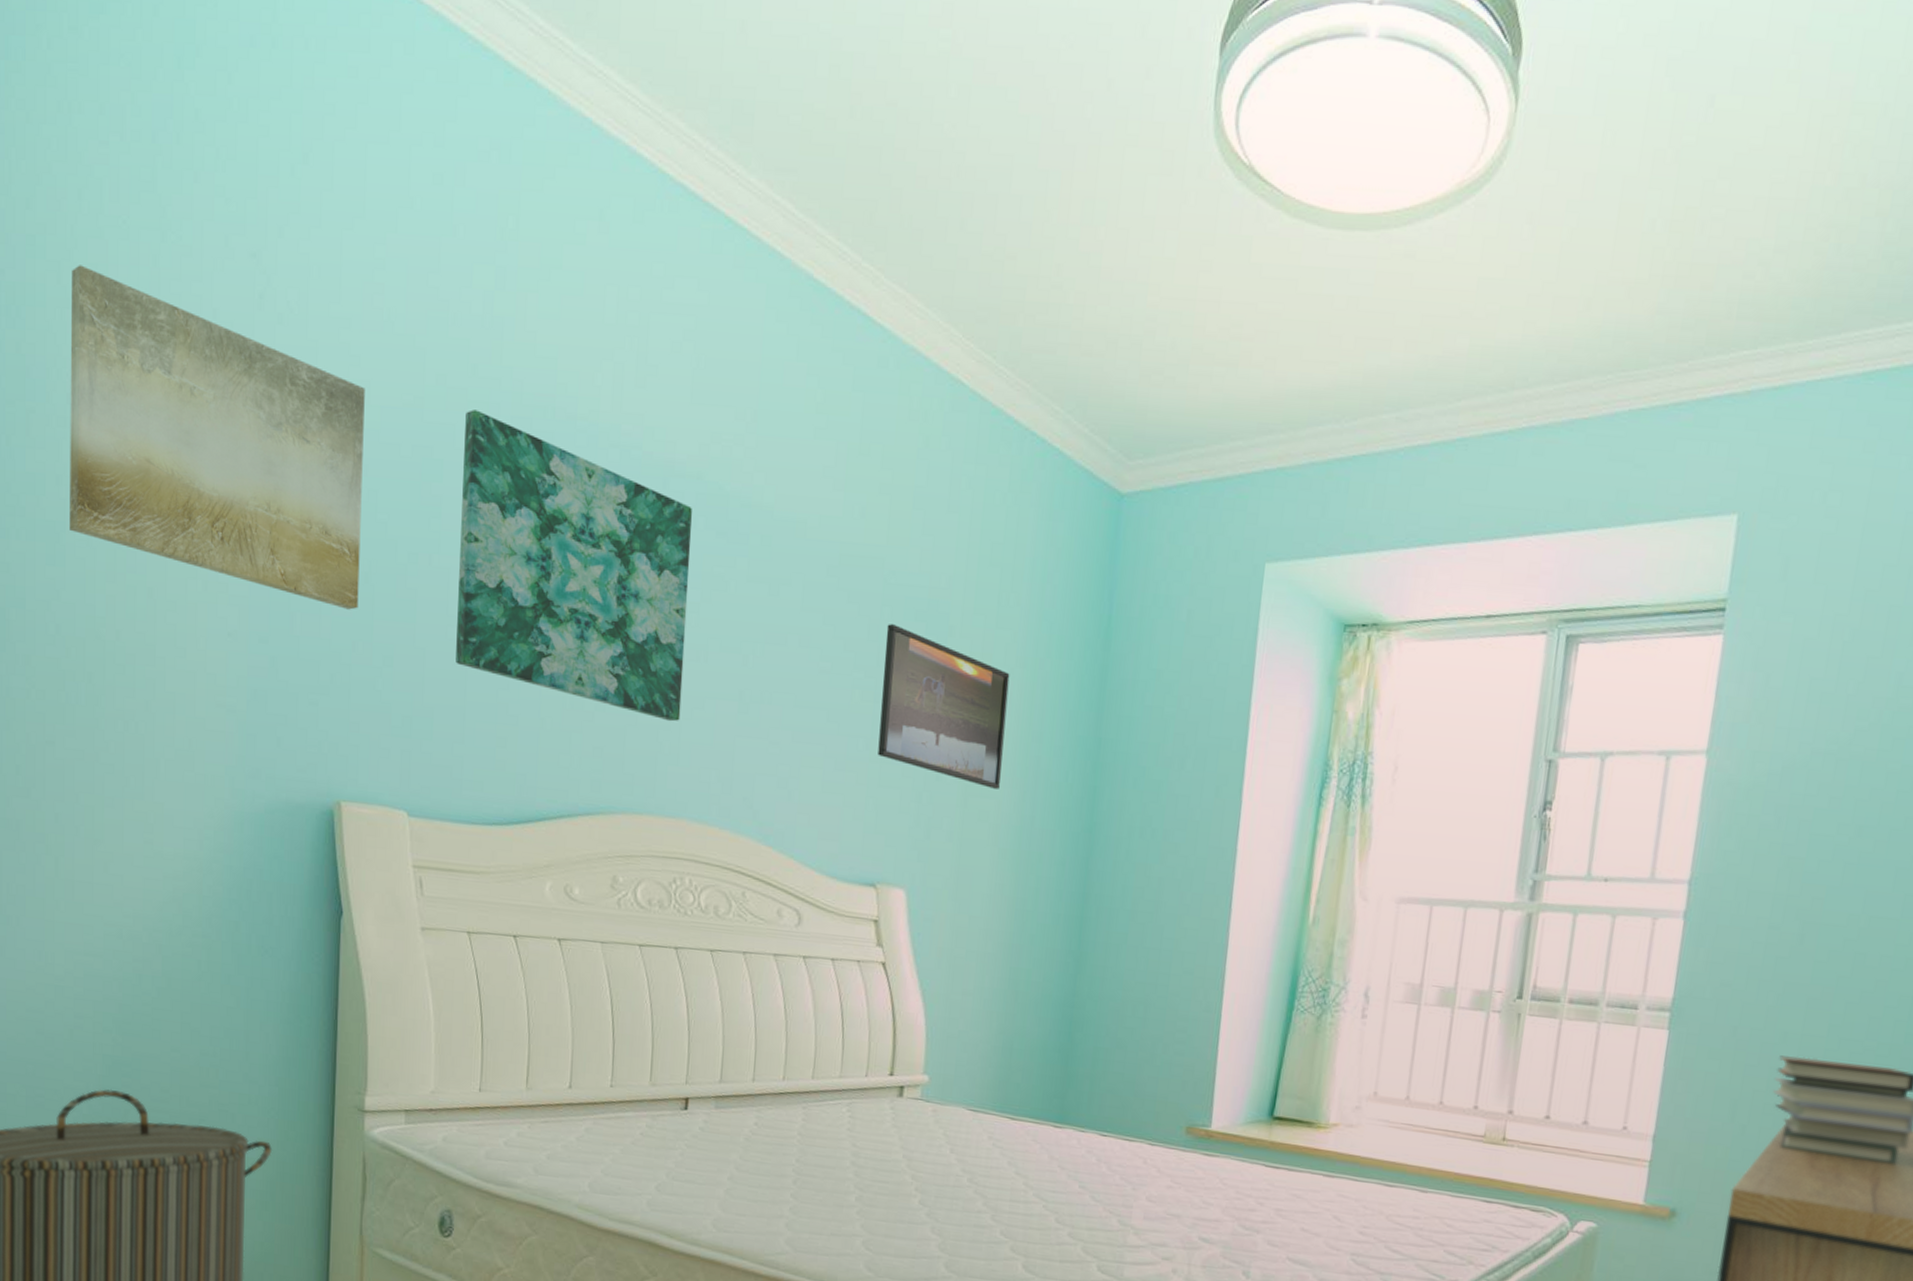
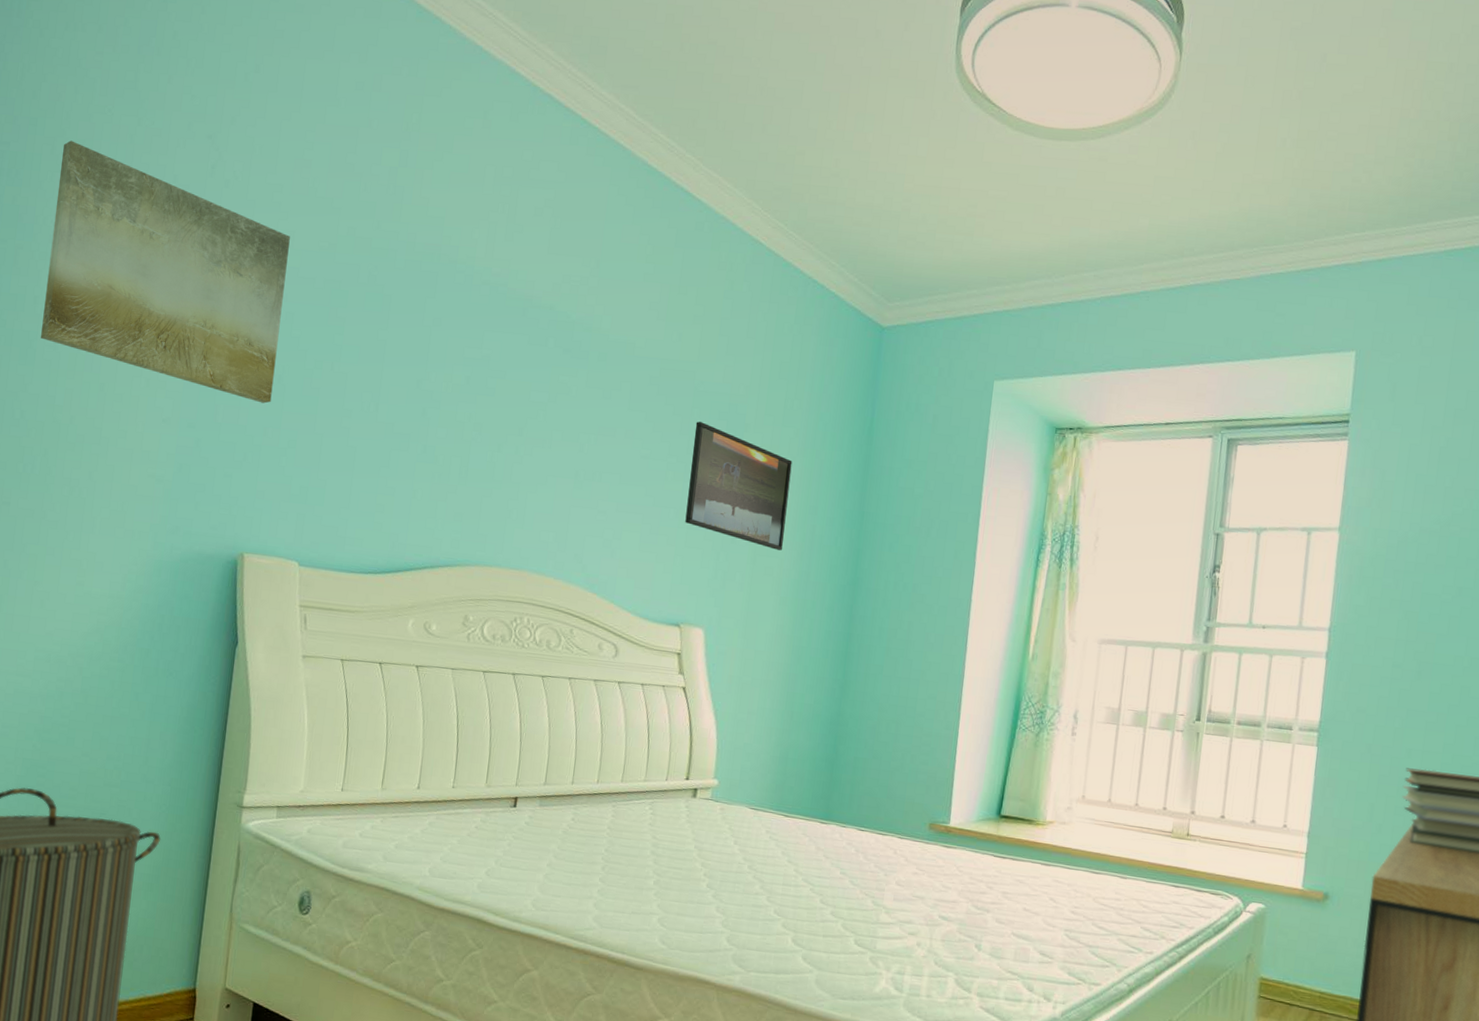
wall art: present [456,409,693,722] -> none [347,254,545,494]

